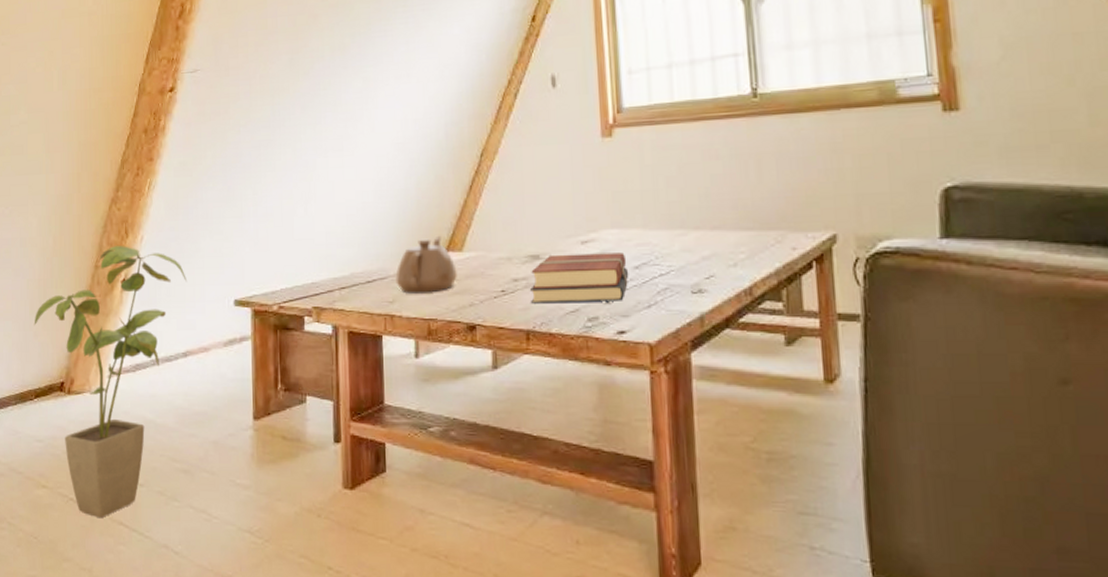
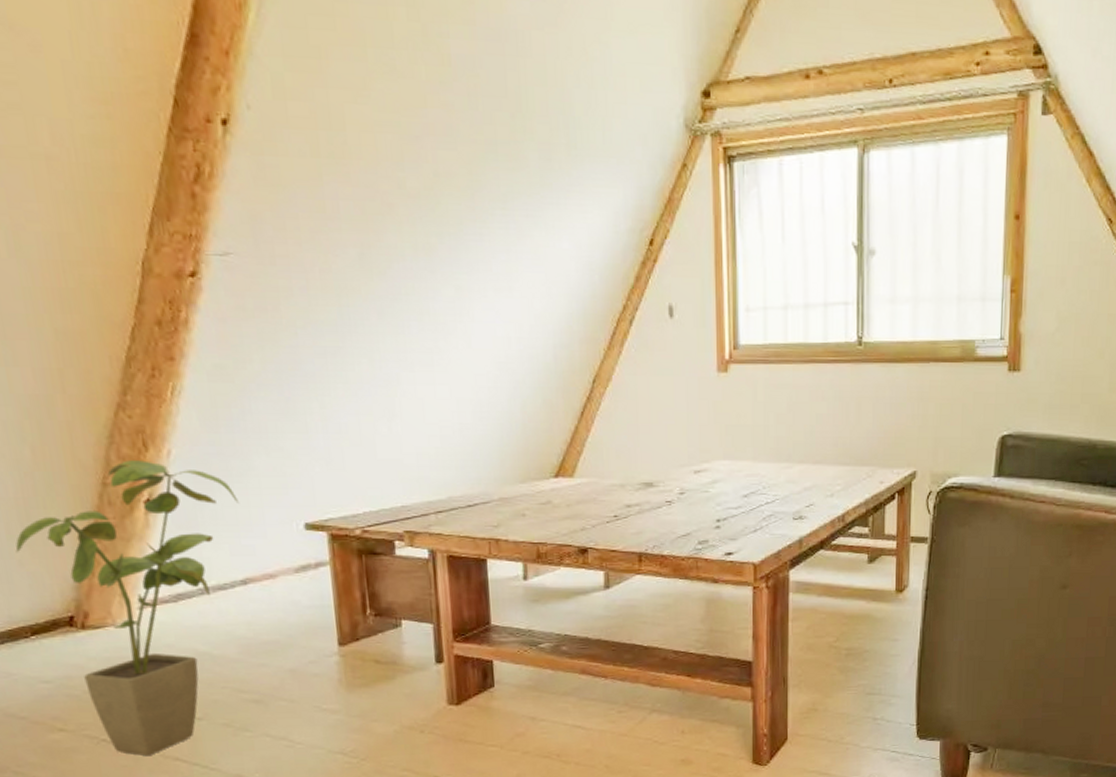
teapot: present [395,235,457,294] -> none [500,461,568,518]
books: present [530,253,629,304] -> none [643,482,738,528]

